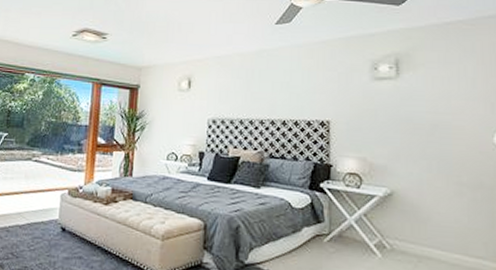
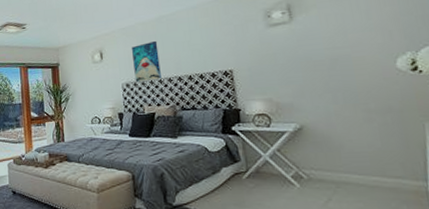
wall art: none [223,76,254,120] -> present [131,40,161,83]

